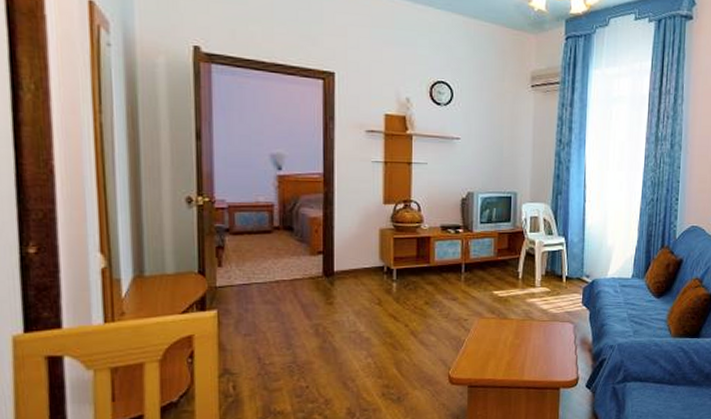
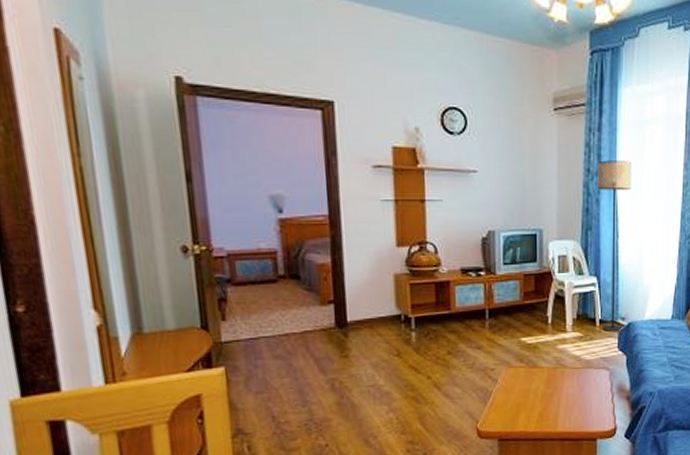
floor lamp: none [567,132,600,288] -> present [597,160,632,332]

